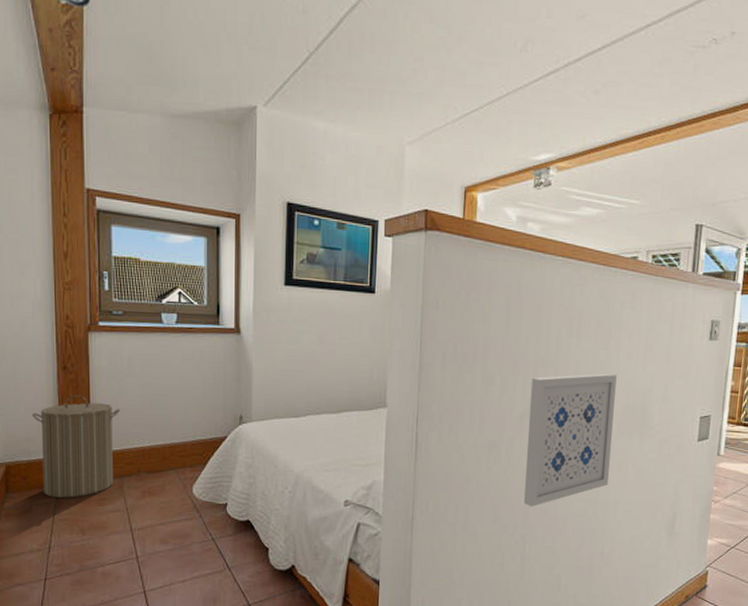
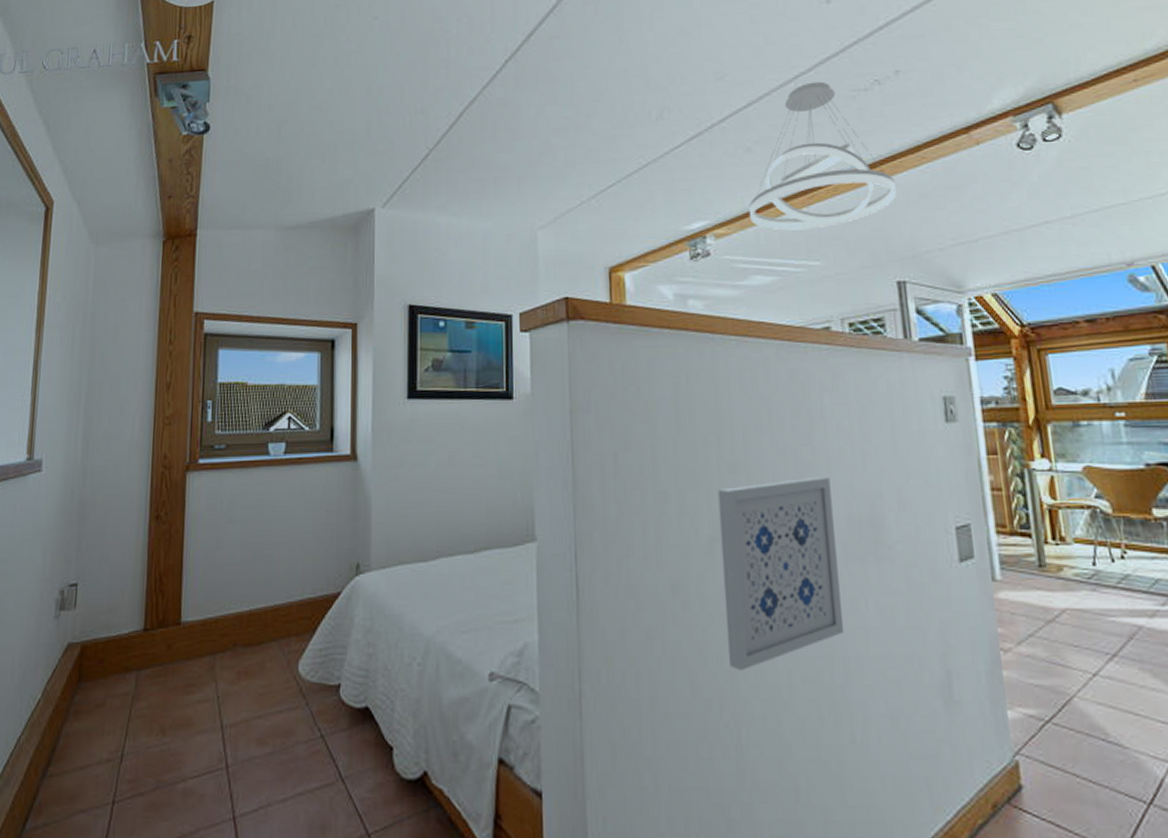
laundry hamper: present [32,394,120,498] -> none [117,549,217,686]
pendant light: none [588,32,711,172] -> present [748,81,897,231]

